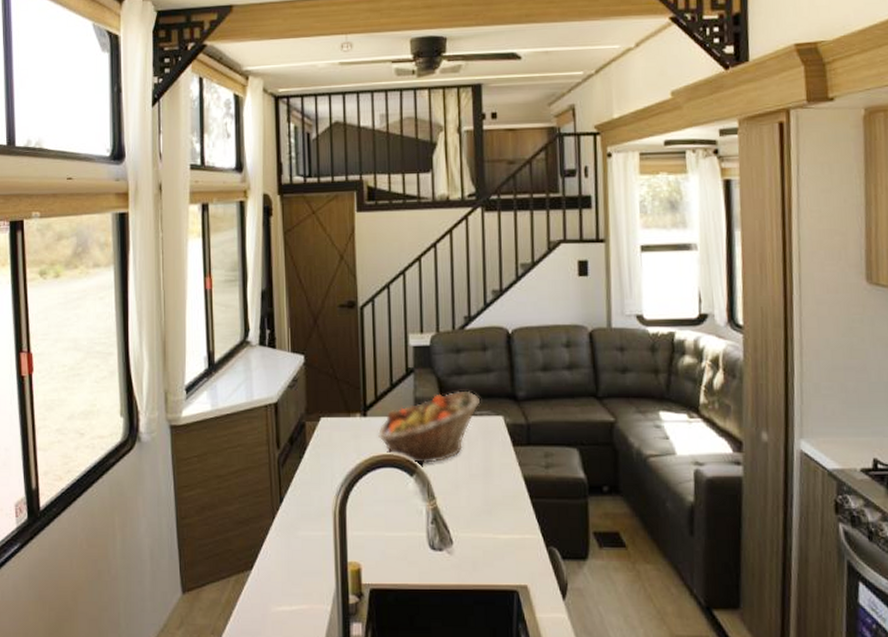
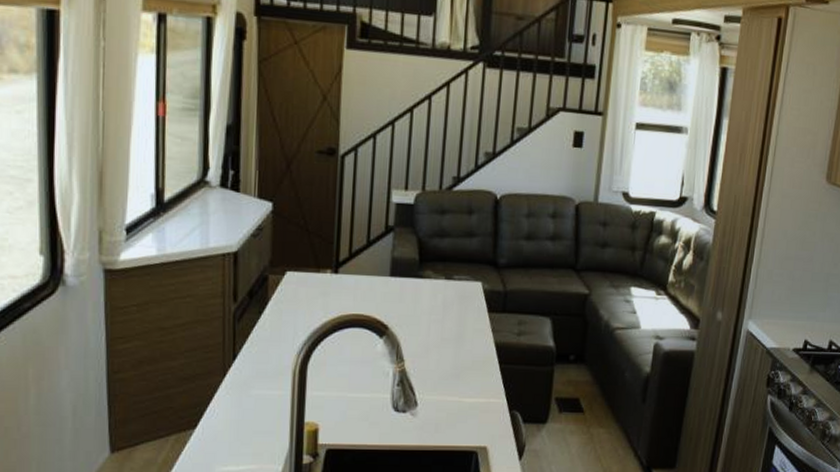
fruit basket: present [378,390,480,464] -> none [349,253,460,326]

